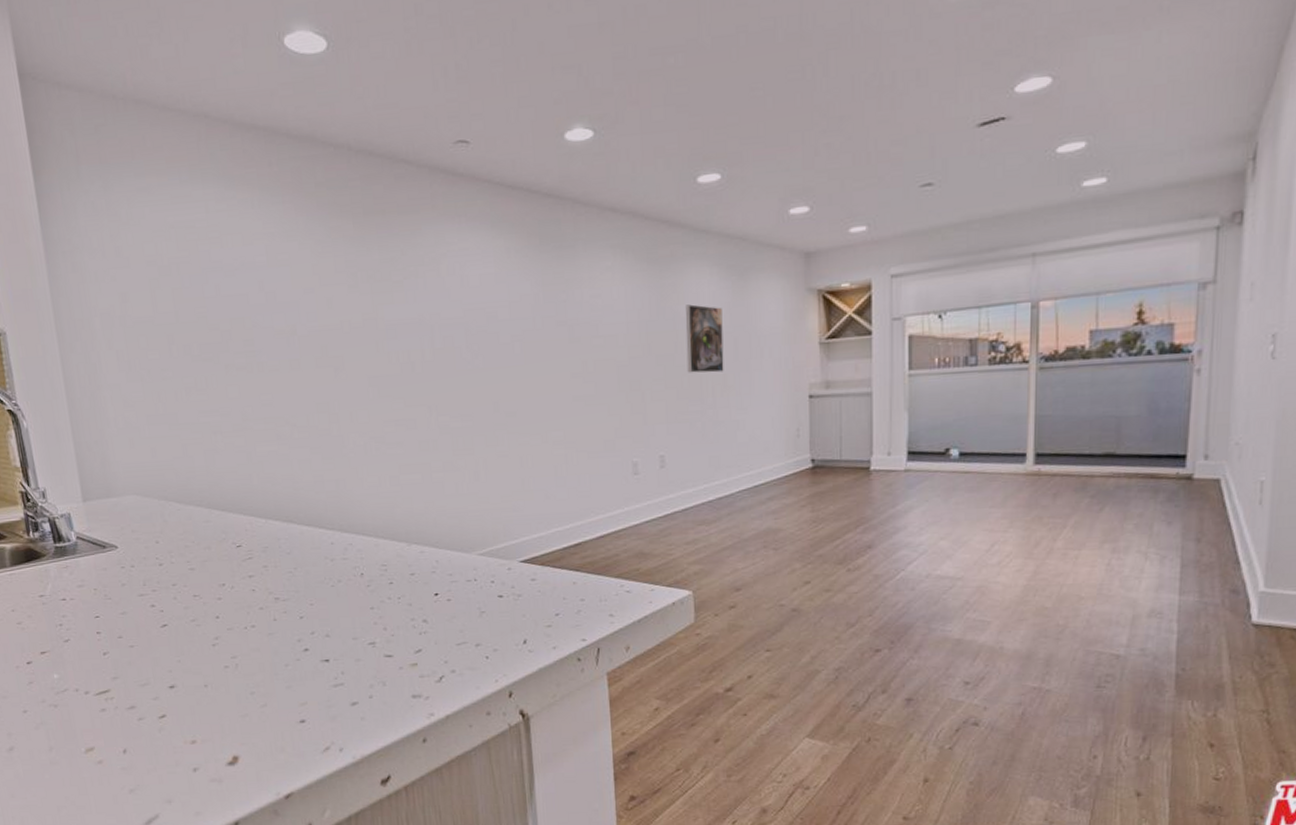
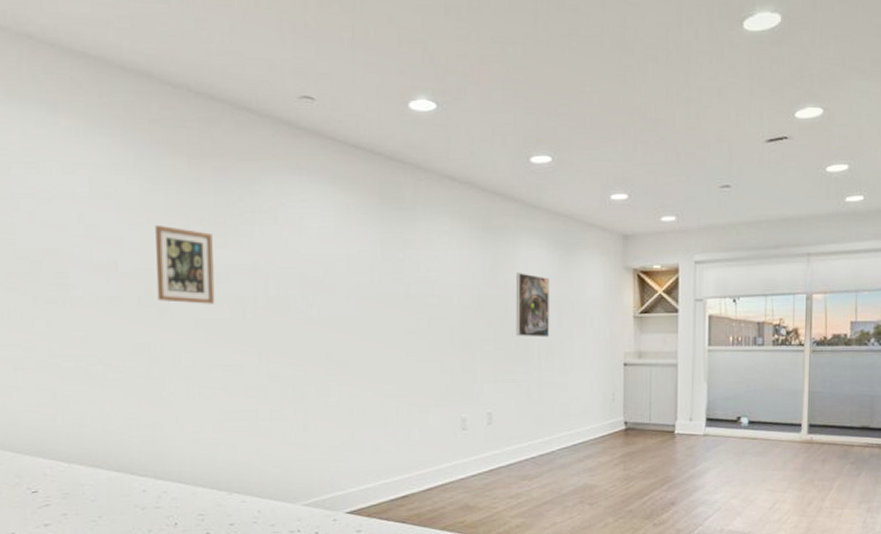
picture frame: none [327,286,386,362] -> present [155,224,215,304]

